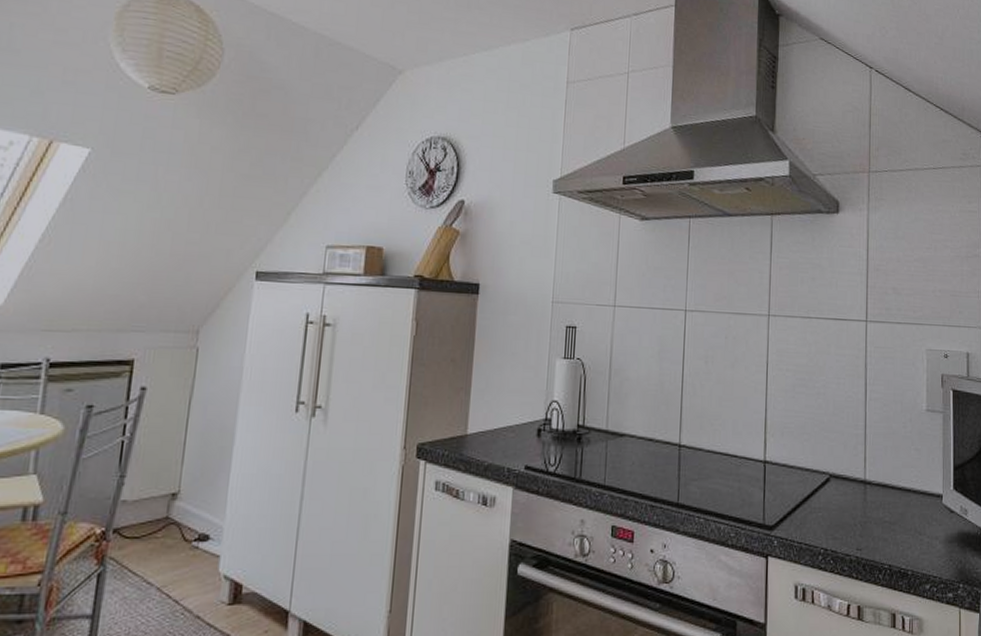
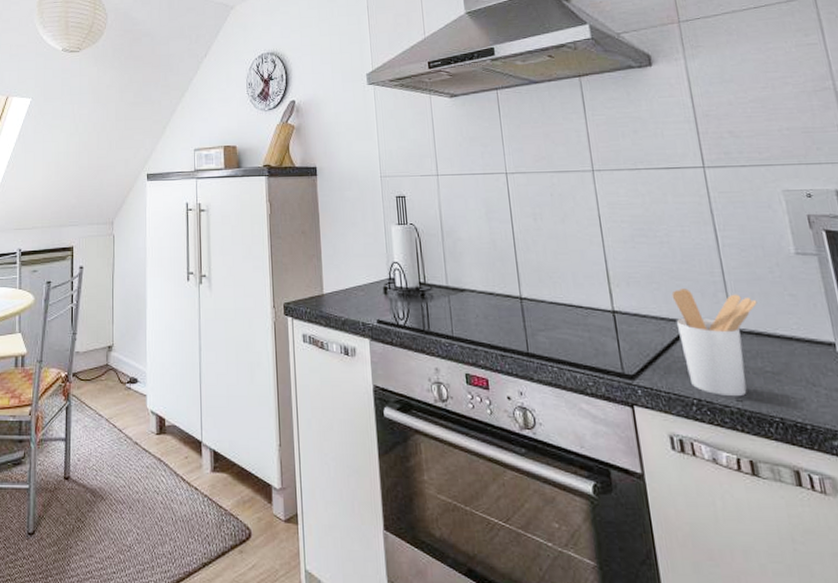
utensil holder: none [818,440,889,546] -> present [671,289,757,397]

